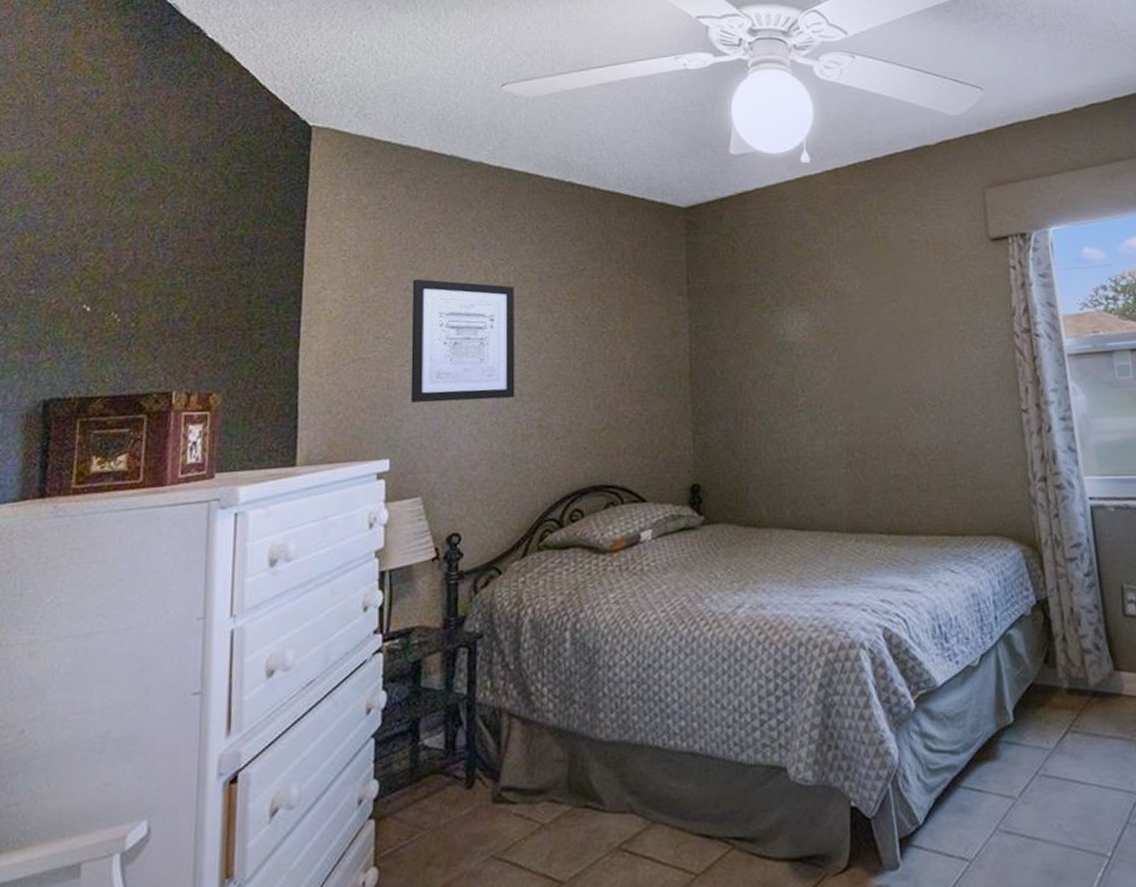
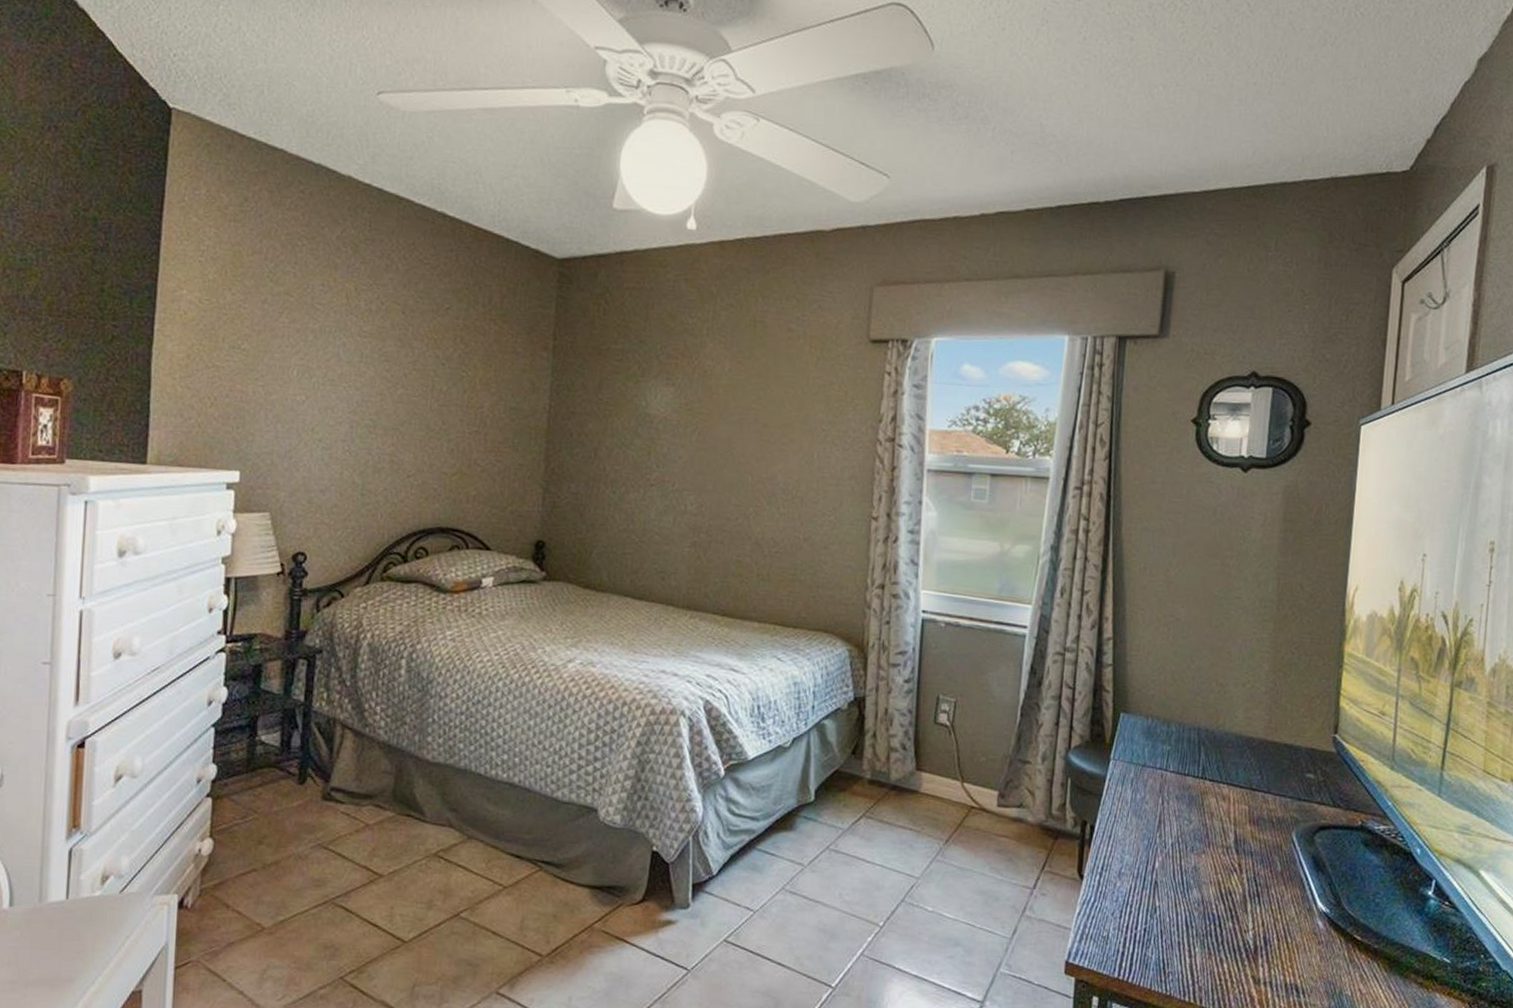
wall art: present [411,279,515,403] -> none [264,292,376,429]

